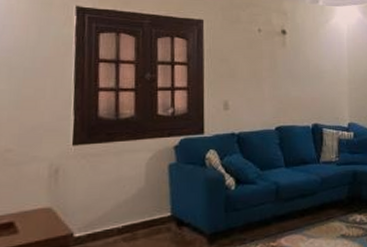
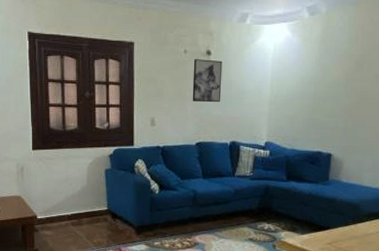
wall art: none [268,38,299,83] -> present [192,59,223,103]

